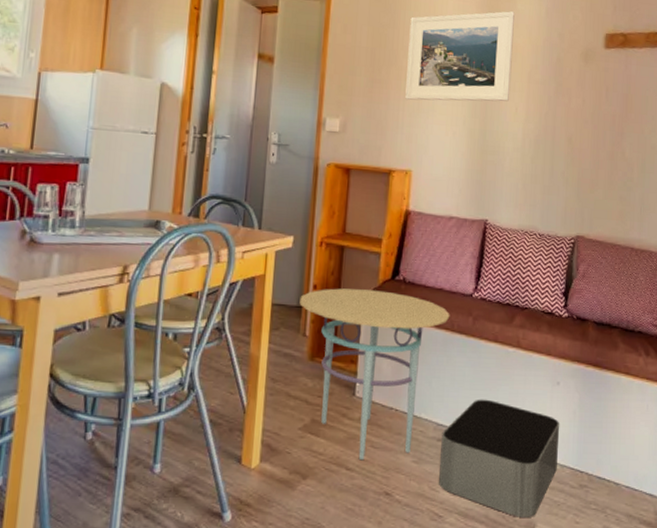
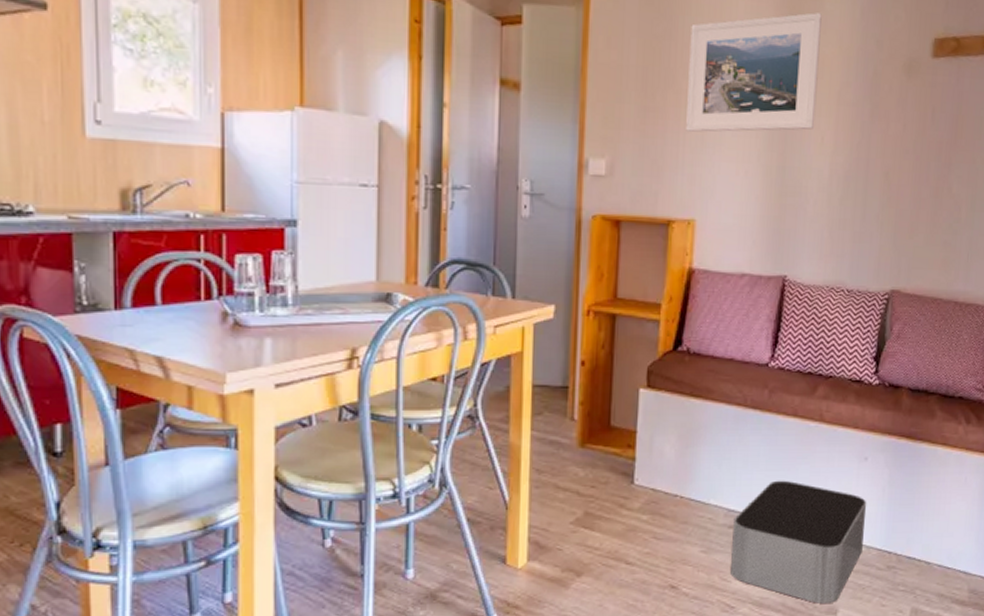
side table: present [299,288,450,461] -> none [565,364,743,554]

